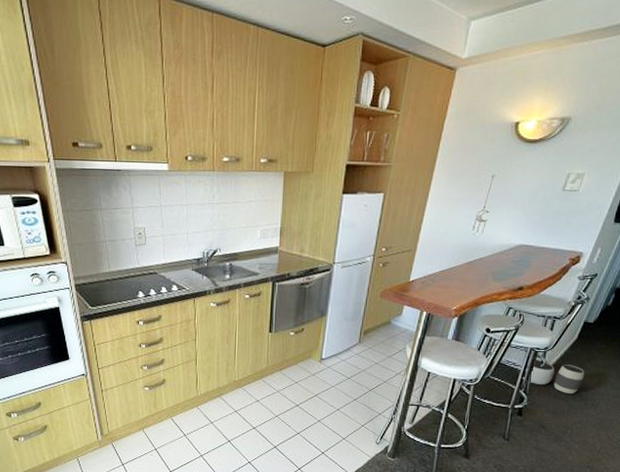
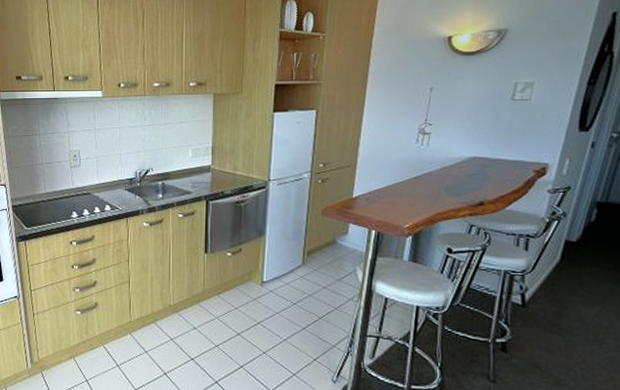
waste basket: present [518,359,585,395] -> none [493,284,578,327]

